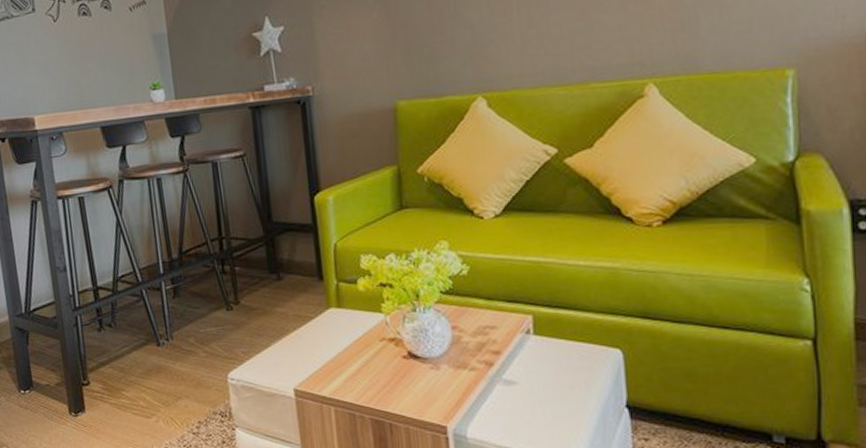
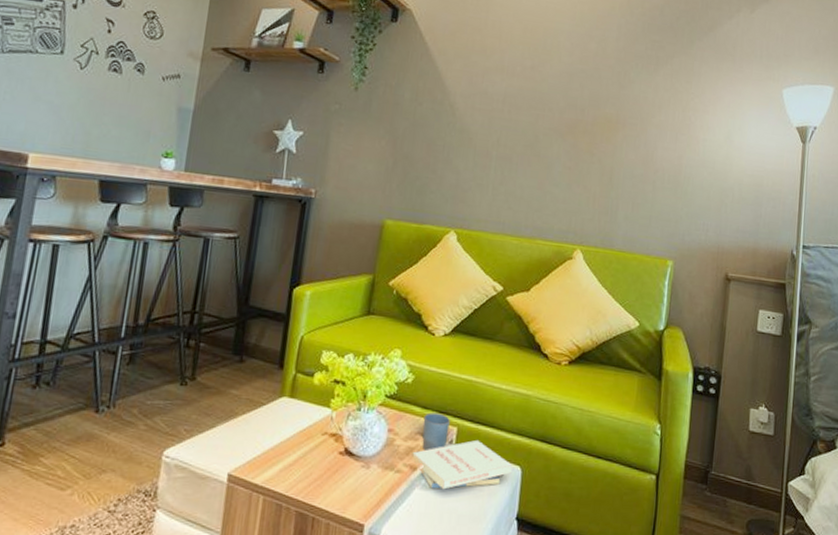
books: none [485,325,611,384] -> present [411,439,513,490]
mug: none [489,302,524,345] -> present [421,412,450,452]

